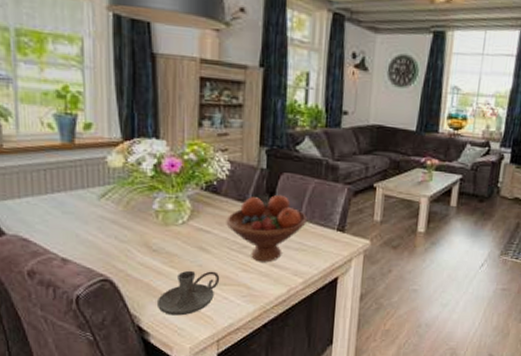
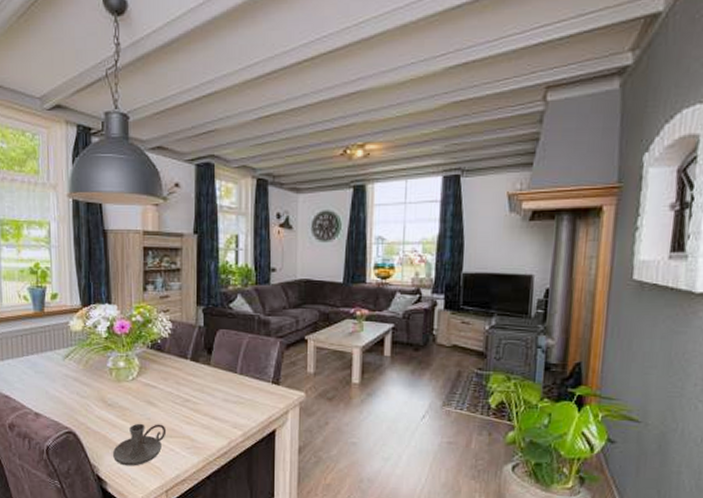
fruit bowl: present [226,195,308,263] -> none [170,351,244,415]

